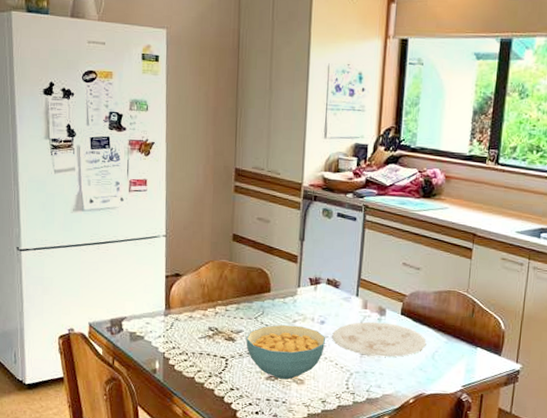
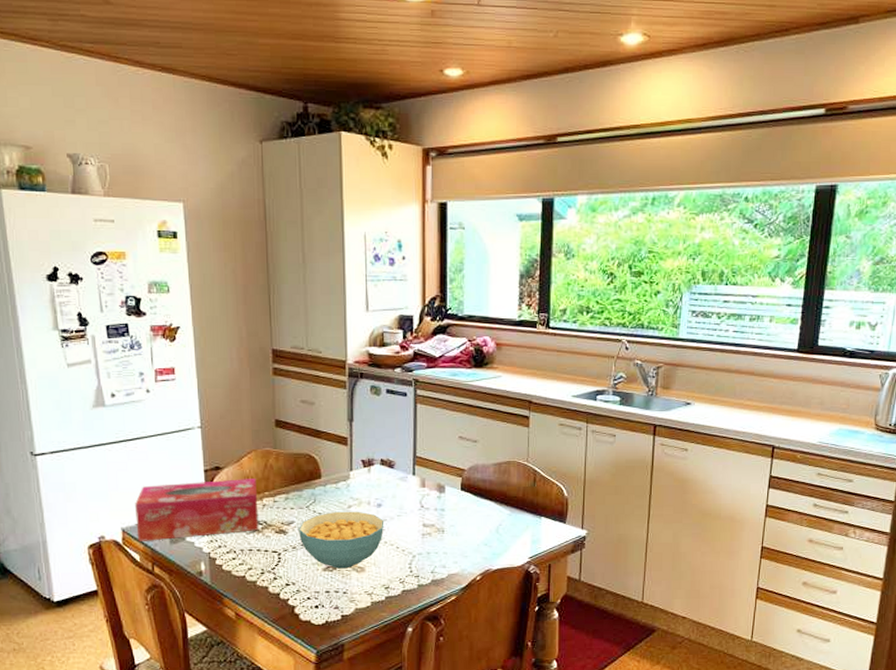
tissue box: none [102,286,212,337] -> present [135,479,259,541]
plate: present [332,321,427,357] -> none [391,500,489,536]

